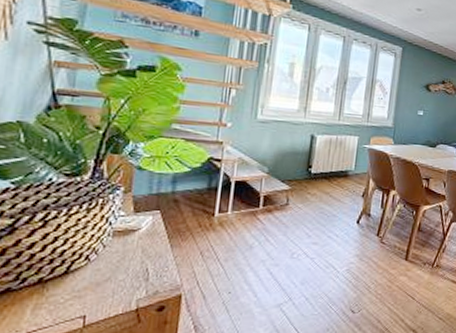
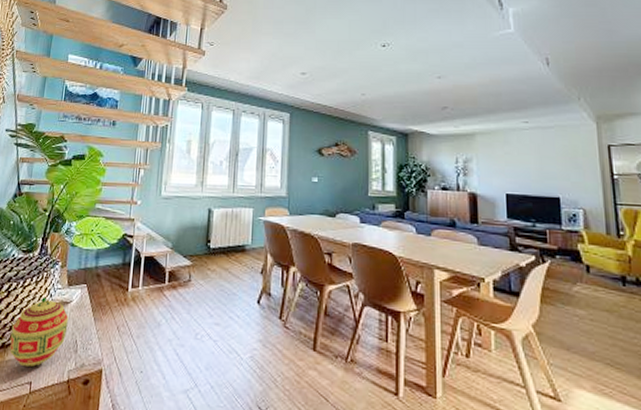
decorative egg: none [50,225,136,300] -> present [9,297,69,367]

